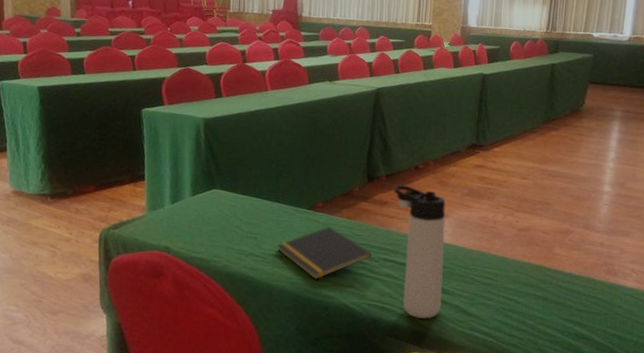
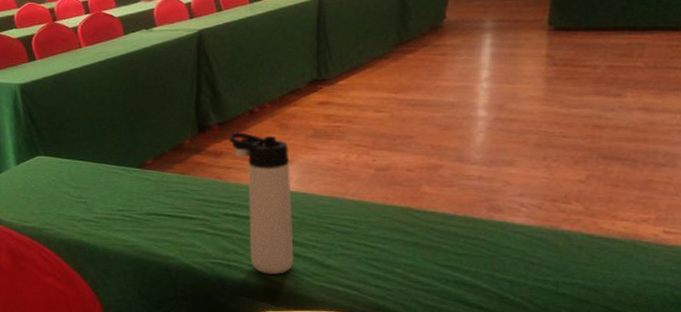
notepad: present [277,226,372,279] -> none [109,184,211,240]

